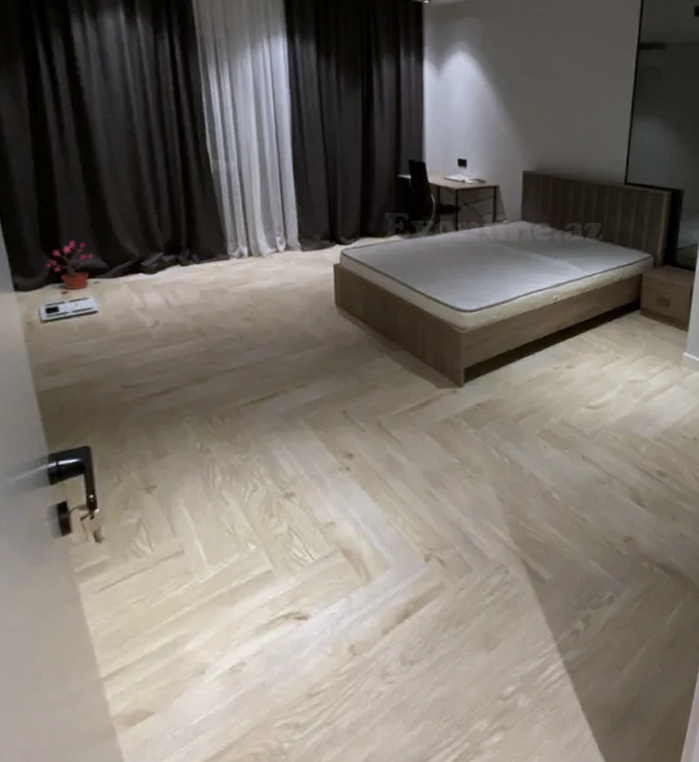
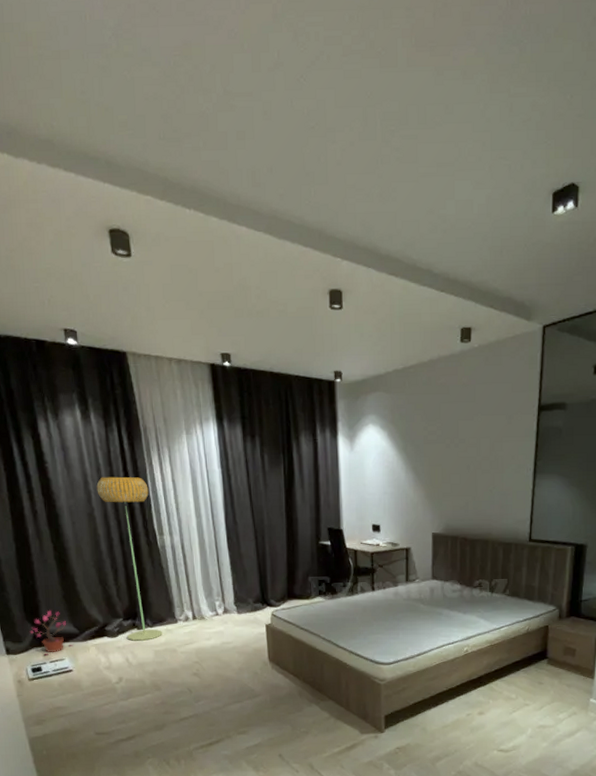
floor lamp: none [140,90,211,279] -> present [96,476,162,641]

